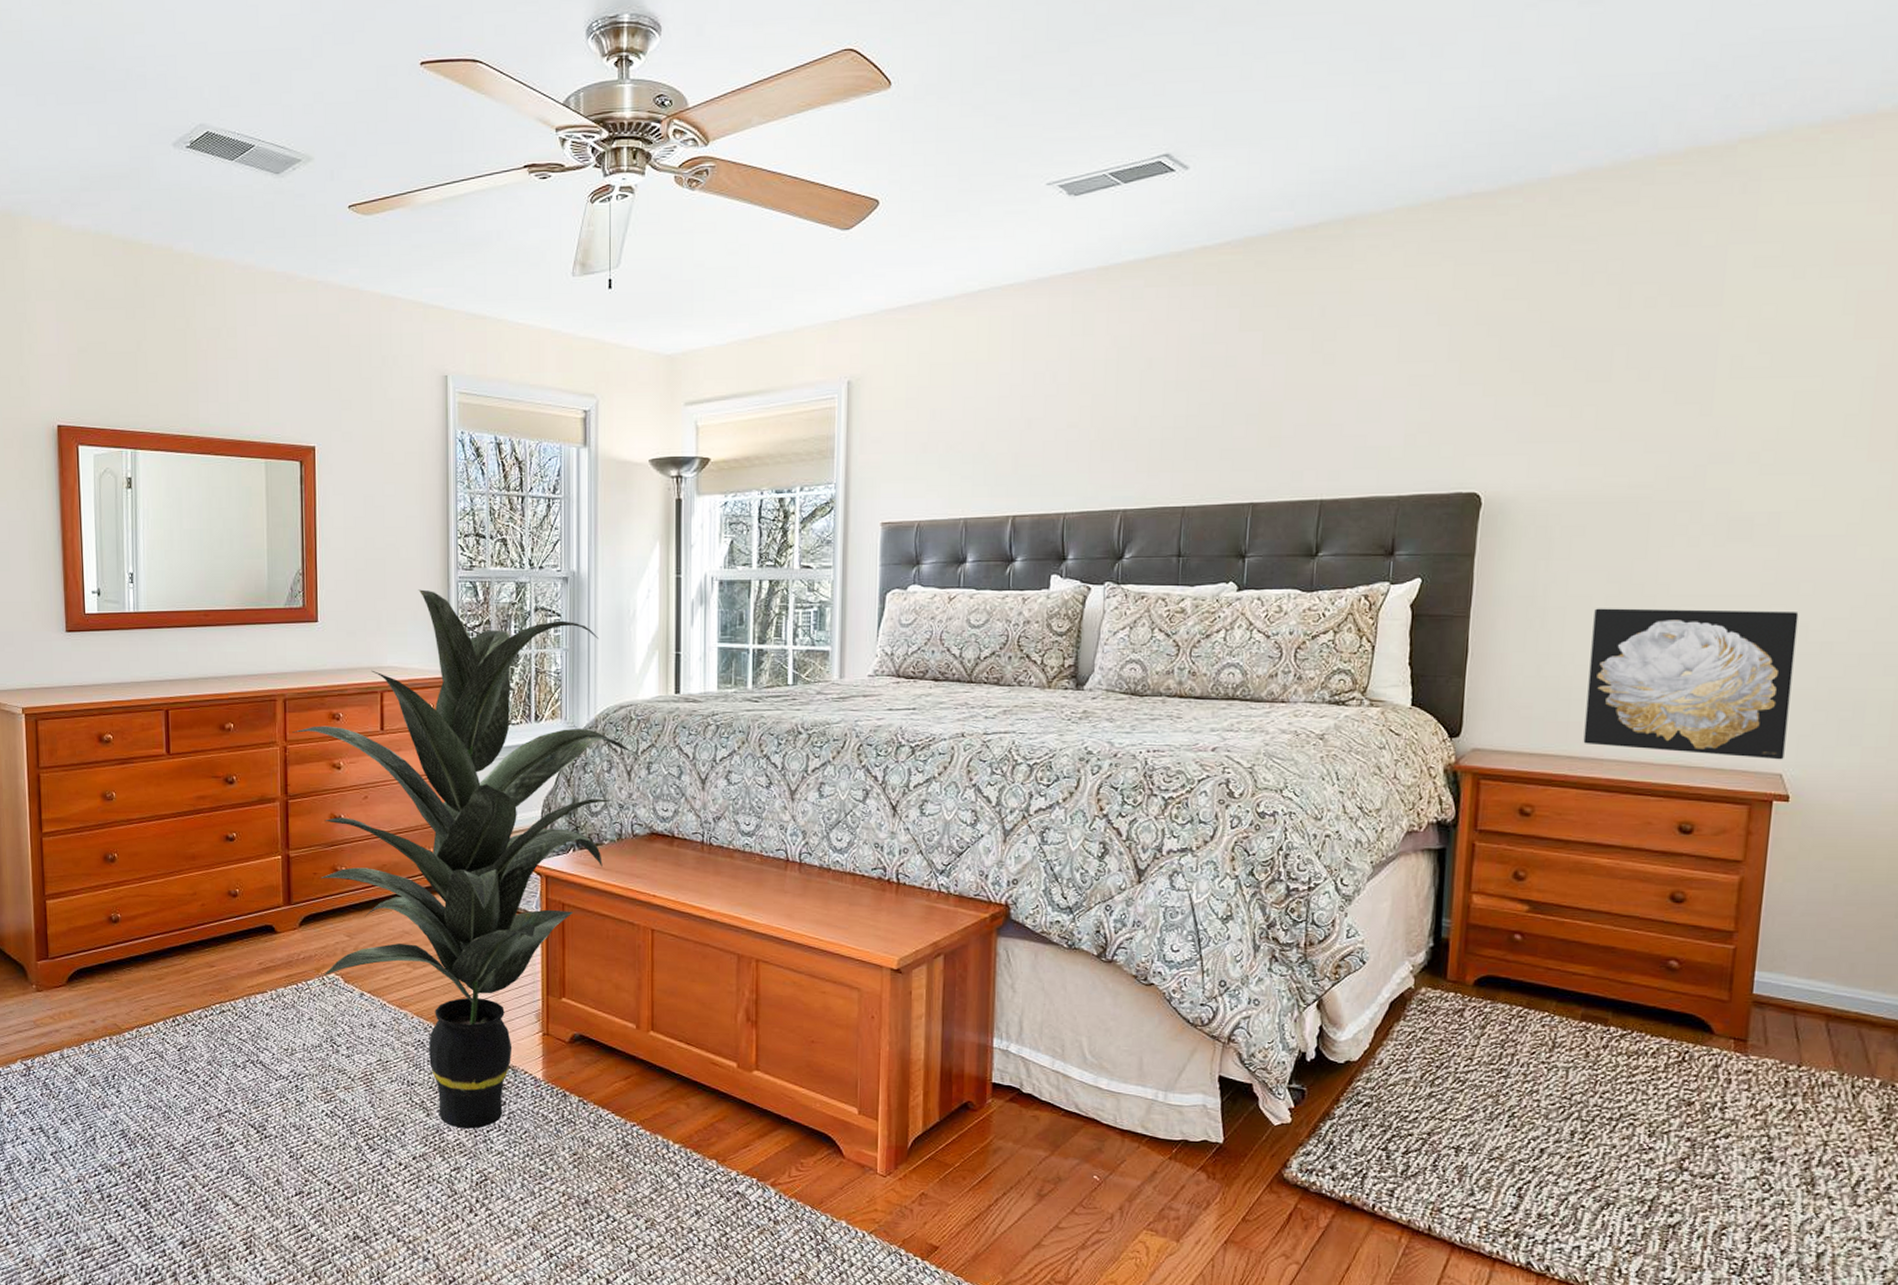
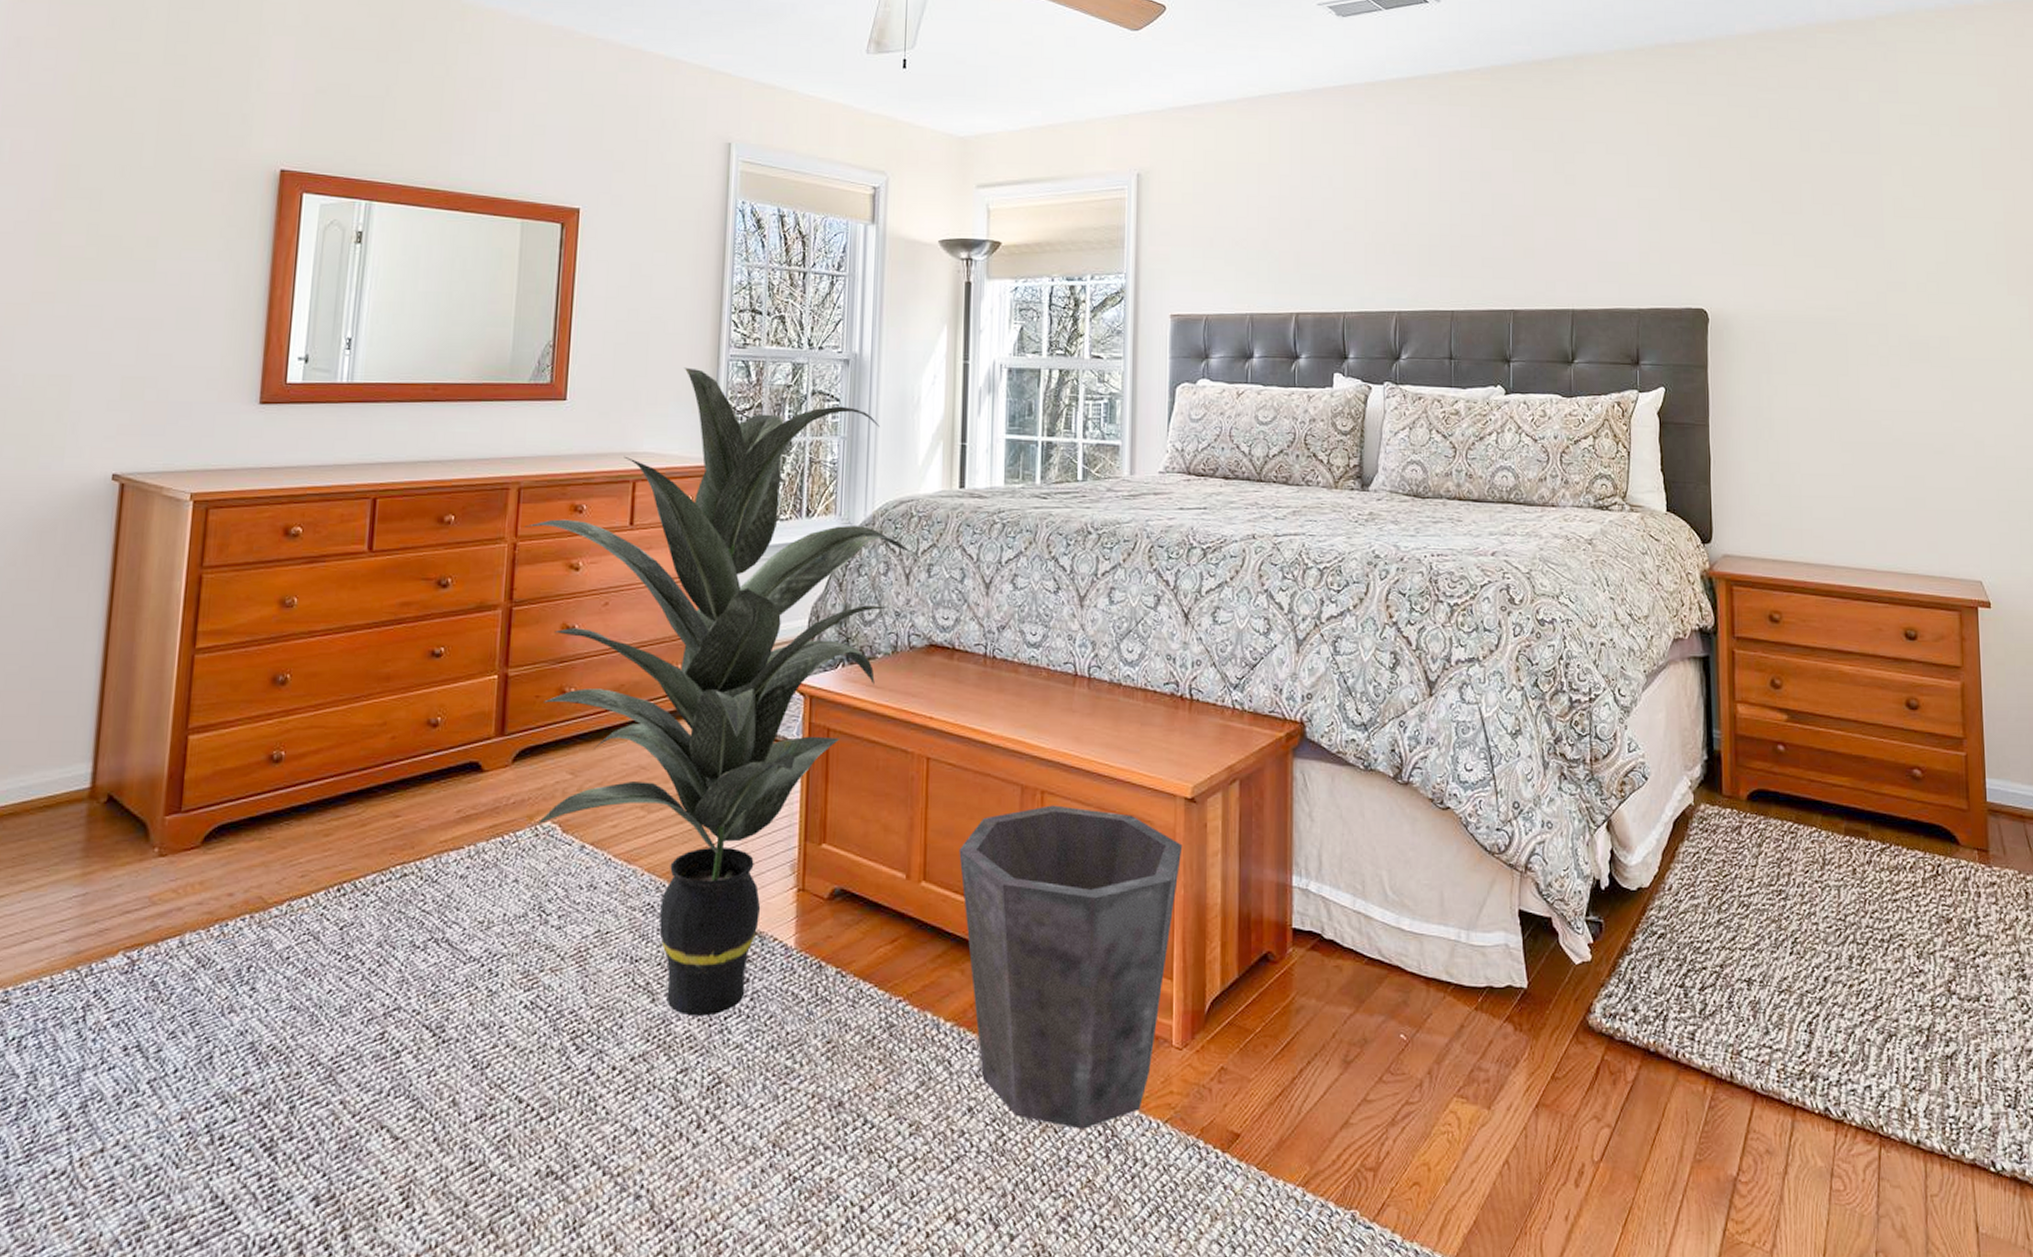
waste bin: none [683,972,888,1234] -> present [959,805,1183,1129]
wall art: present [1583,608,1799,760] -> none [1812,420,1981,568]

